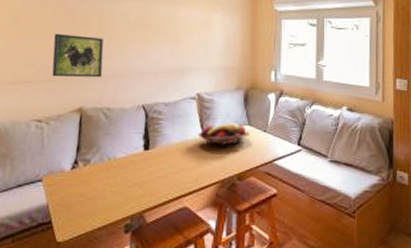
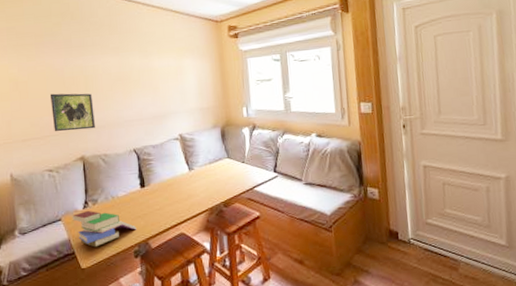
book: none [56,171,132,217] -> present [72,210,137,247]
fruit basket: present [197,123,249,146] -> none [184,157,230,179]

